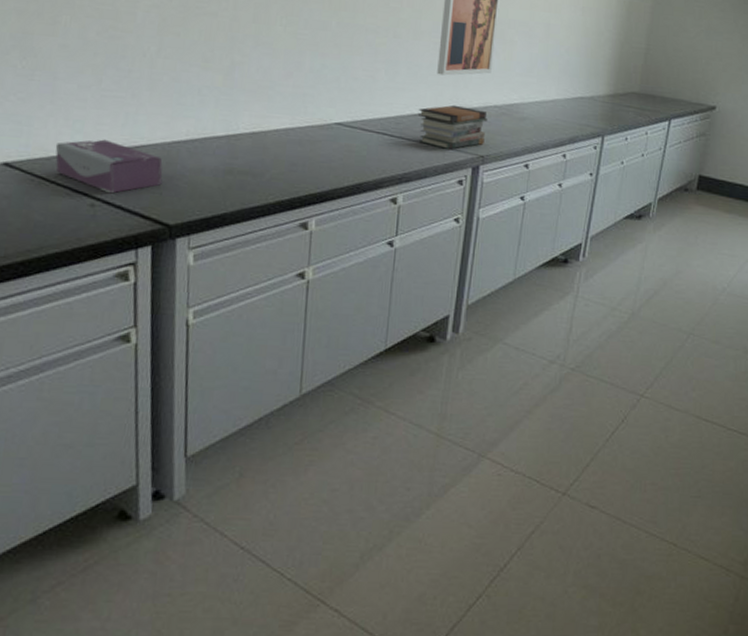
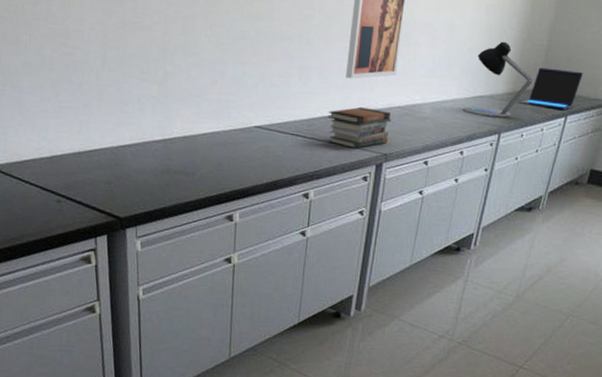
tissue box: present [55,139,163,194] -> none [26,145,113,192]
desk lamp: none [563,43,633,120] -> present [462,41,533,118]
laptop: none [621,70,683,114] -> present [519,67,583,111]

